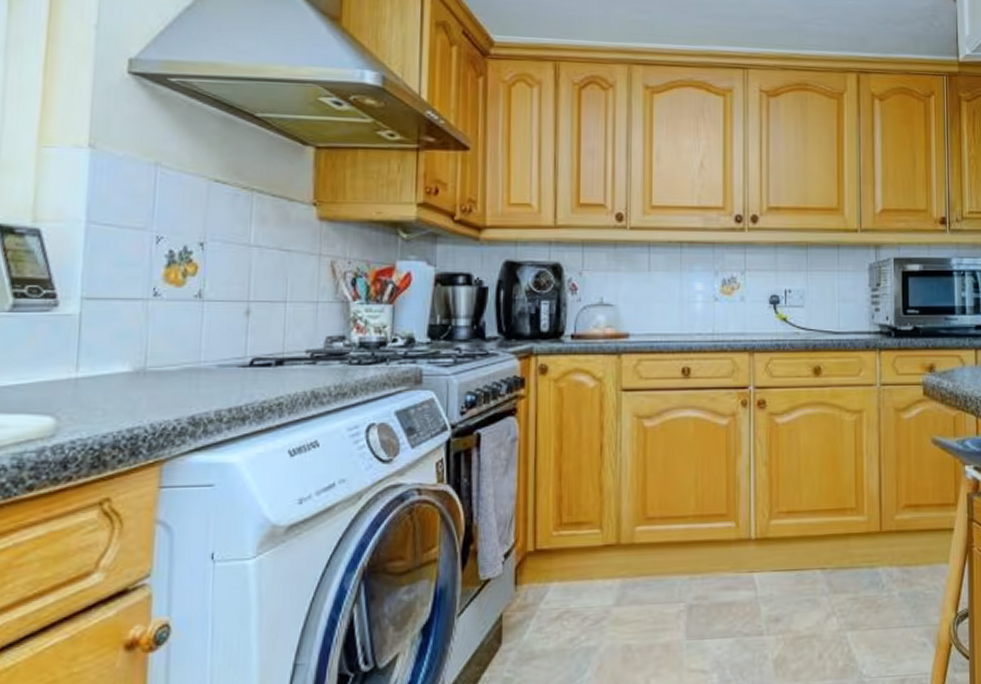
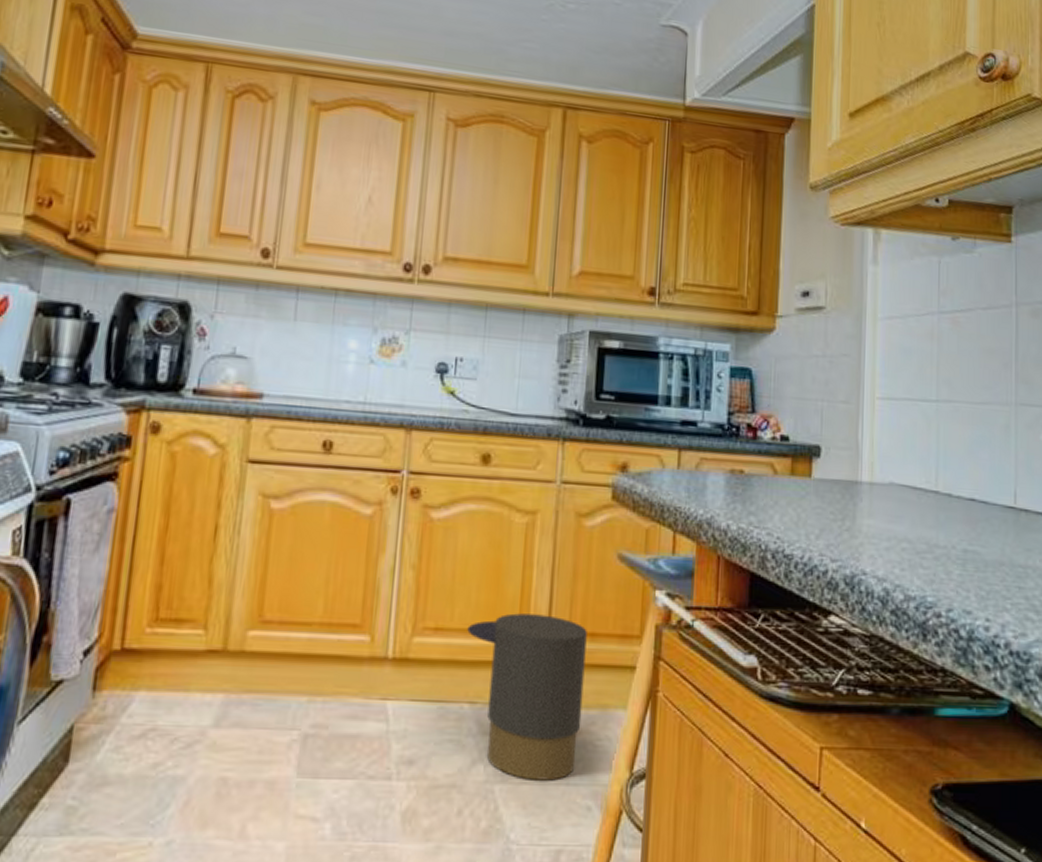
trash can: none [814,493,913,626] -> present [467,613,587,781]

